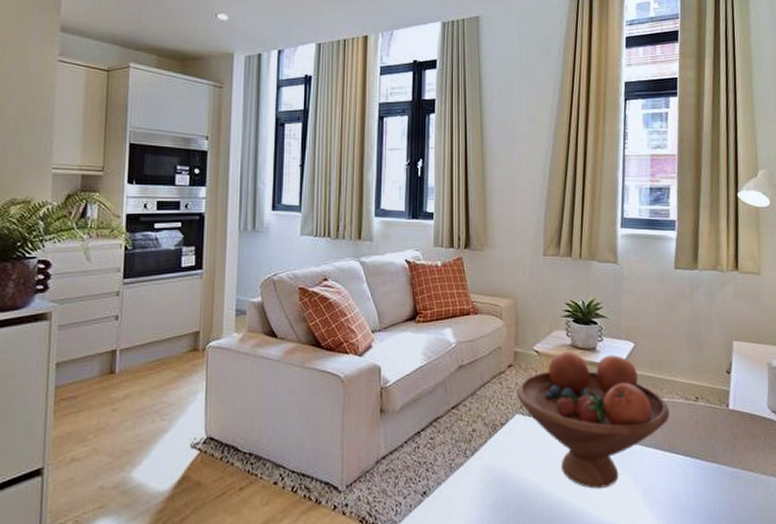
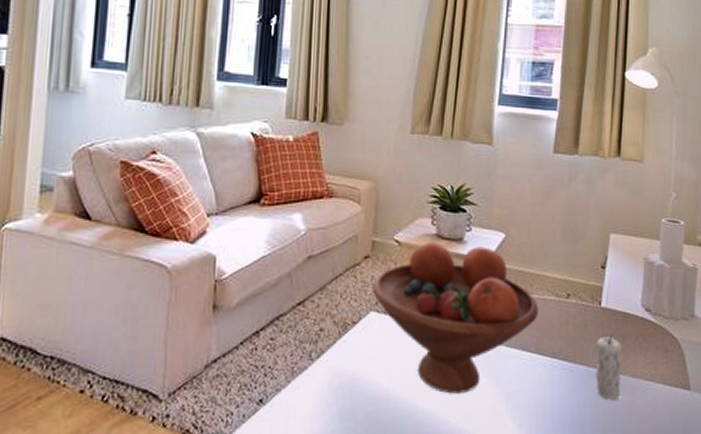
candle: none [726,434,753,496] -> present [596,334,623,400]

